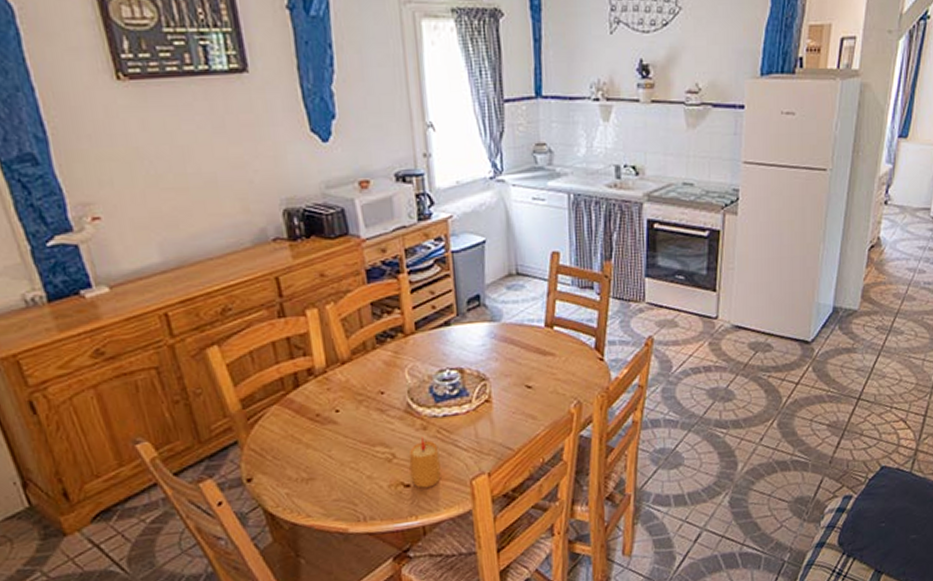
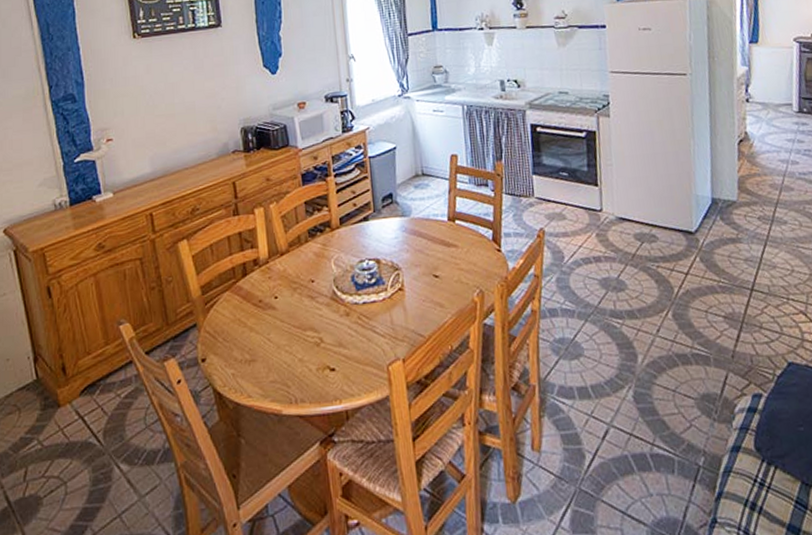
candle: present [409,437,441,488] -> none [334,323,362,373]

